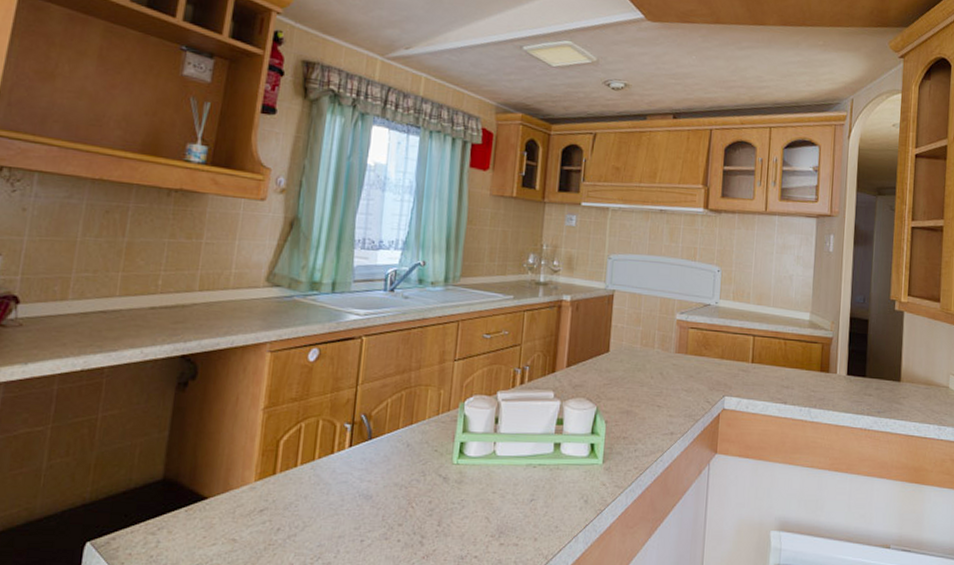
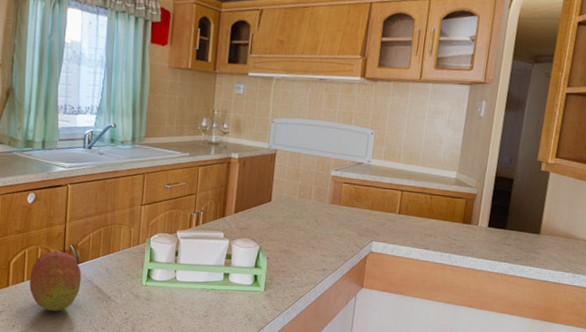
fruit: none [304,423,375,506] -> present [29,251,82,312]

